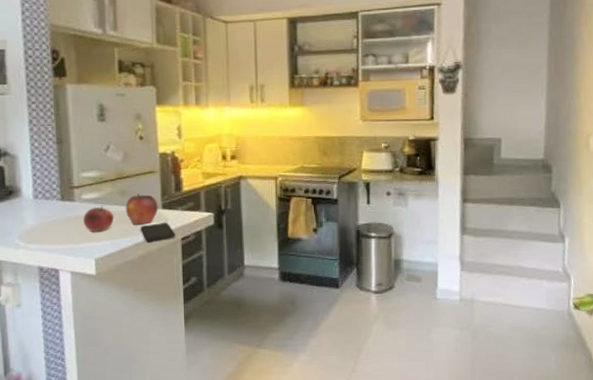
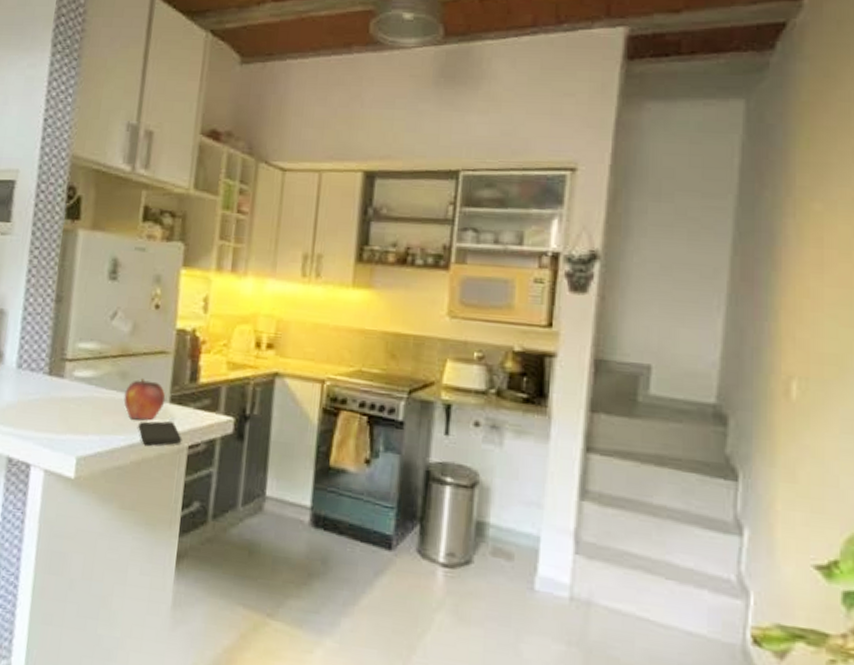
fruit: present [83,206,114,233] -> none [70,389,109,423]

